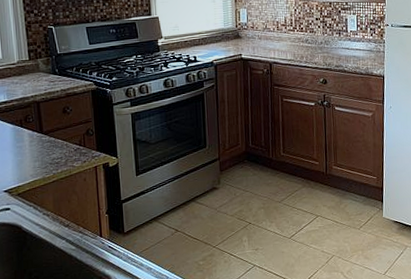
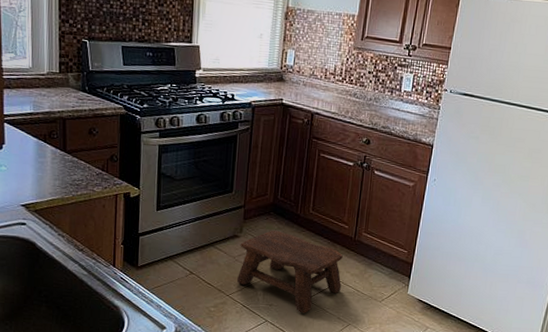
stool: none [220,176,321,253] -> present [237,230,343,313]

